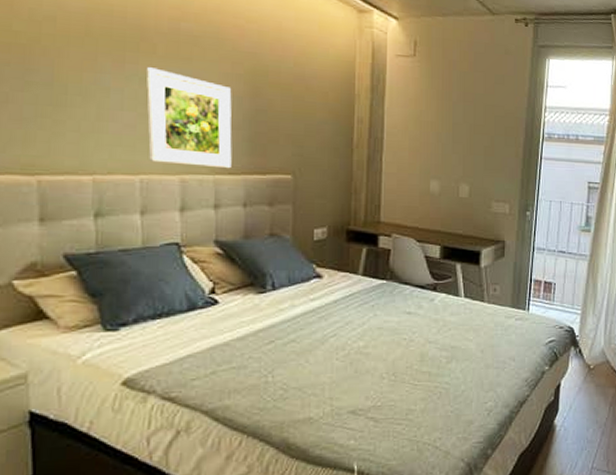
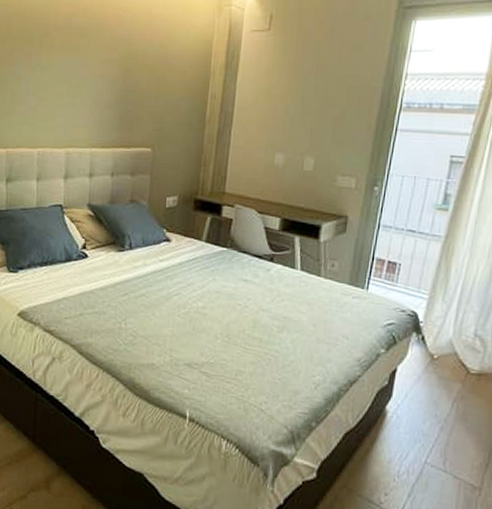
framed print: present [147,67,232,169] -> none [45,58,108,143]

